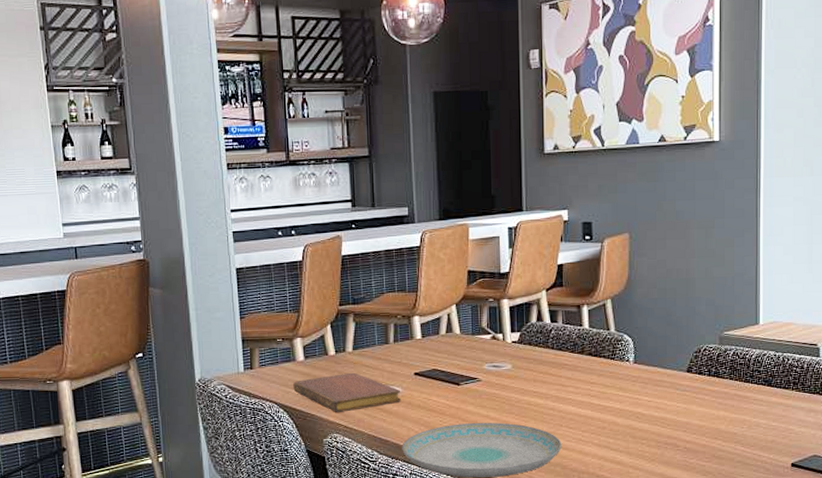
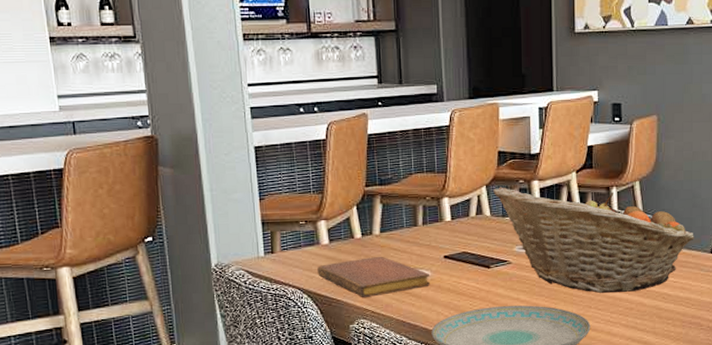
fruit basket: none [463,305,669,411] -> present [493,187,694,293]

